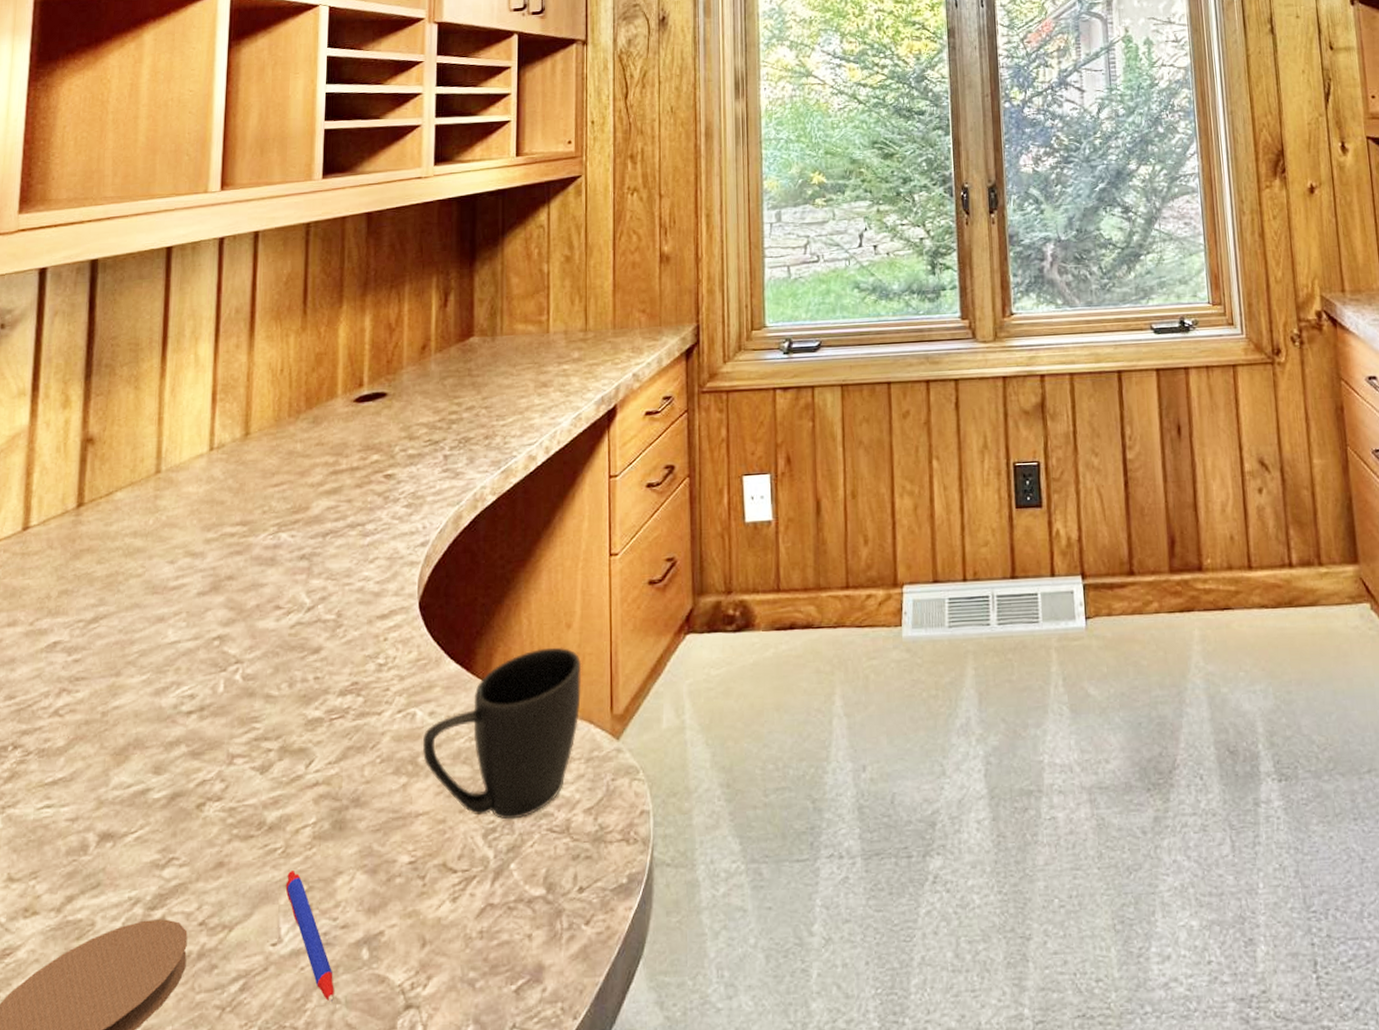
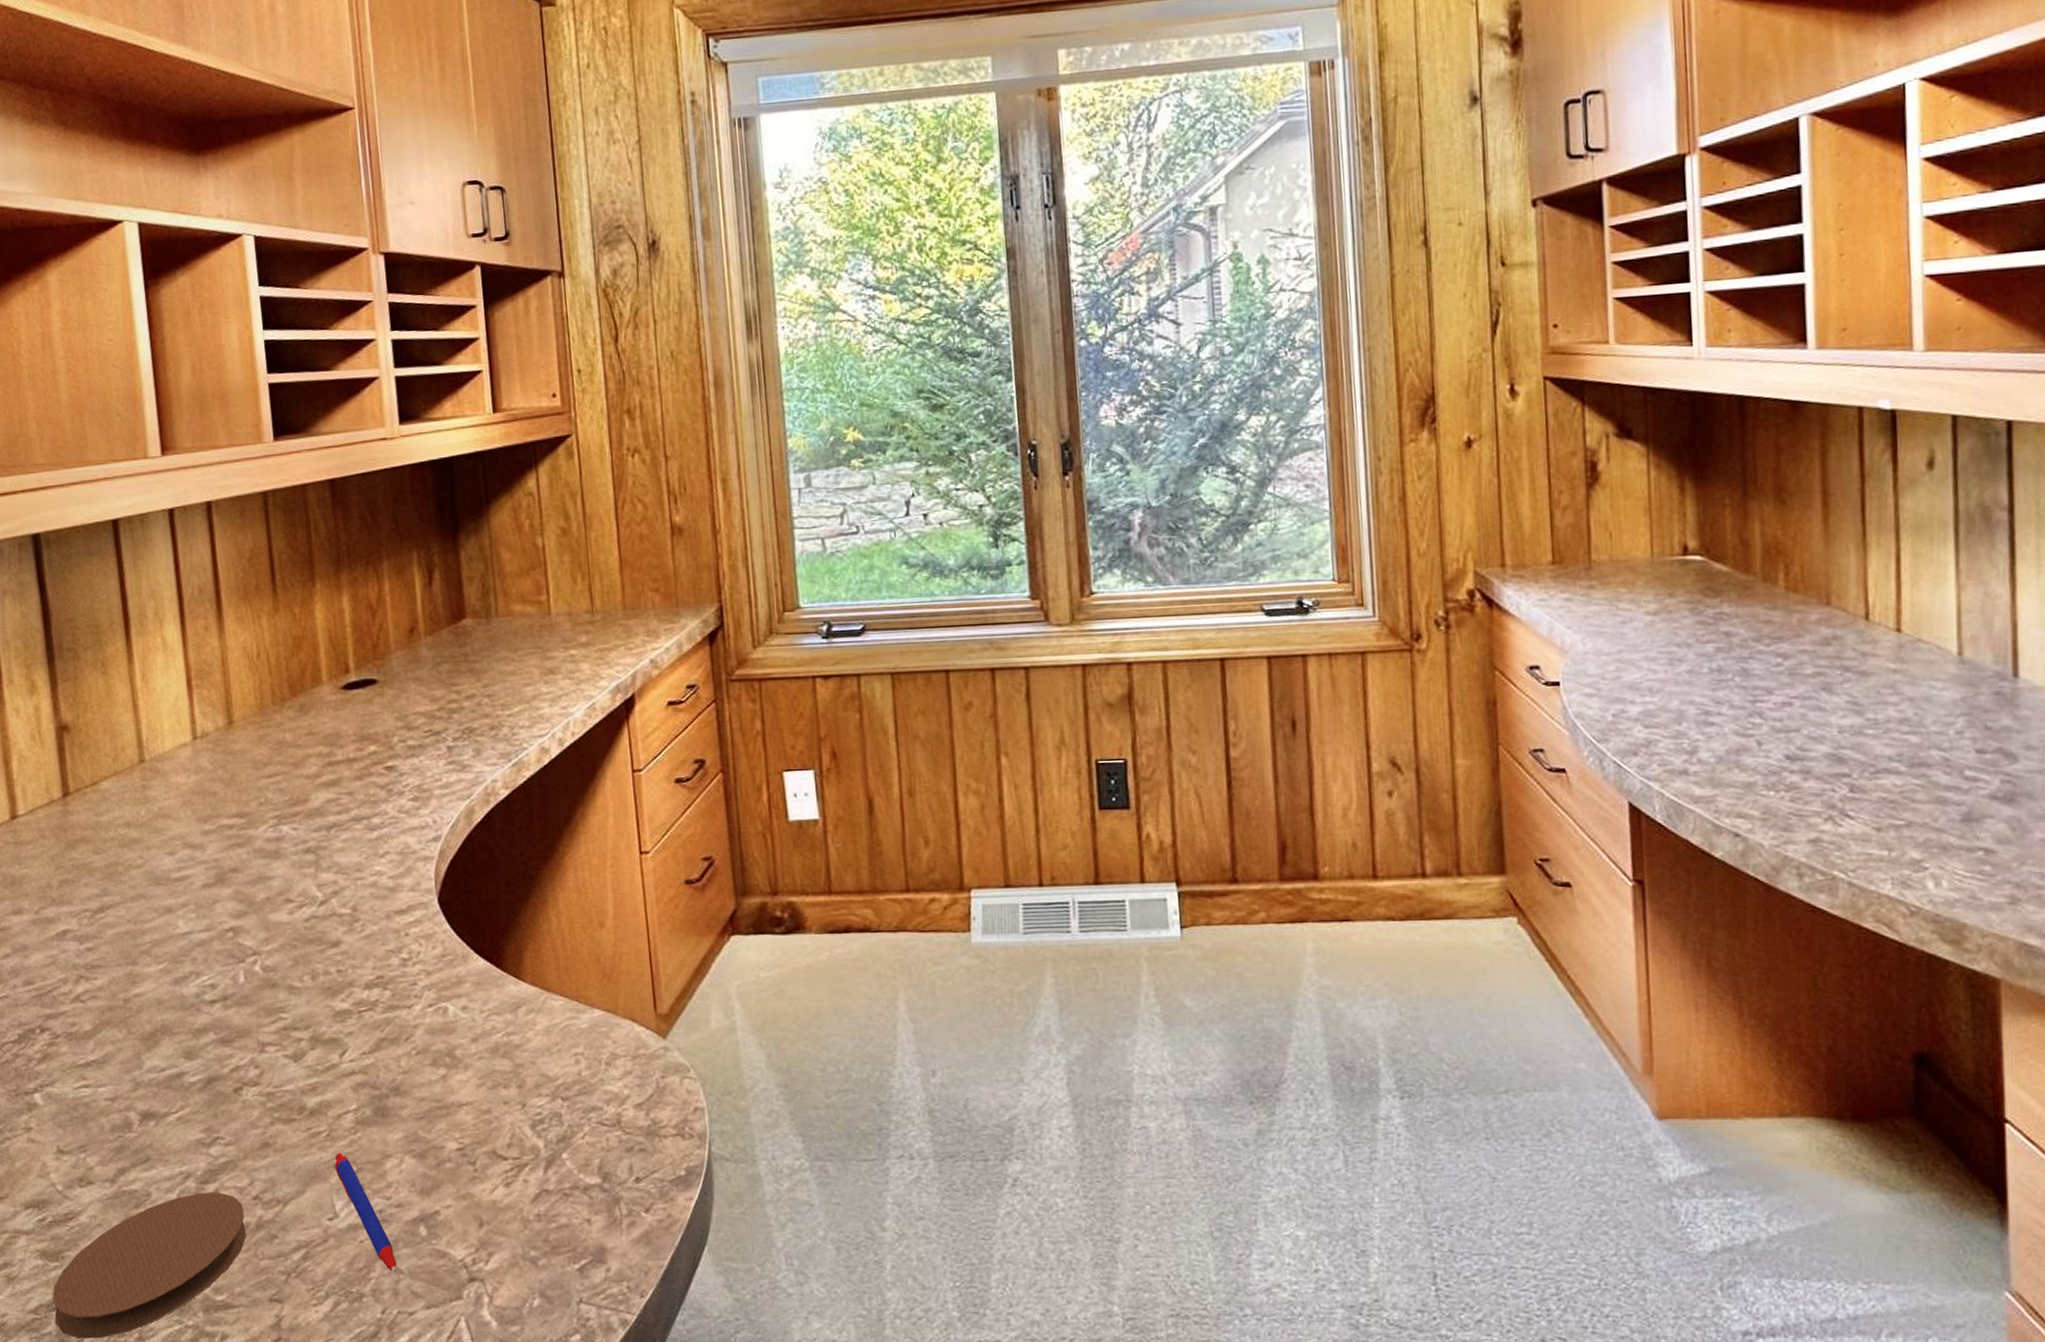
mug: present [422,647,582,820] -> none [457,945,621,1112]

